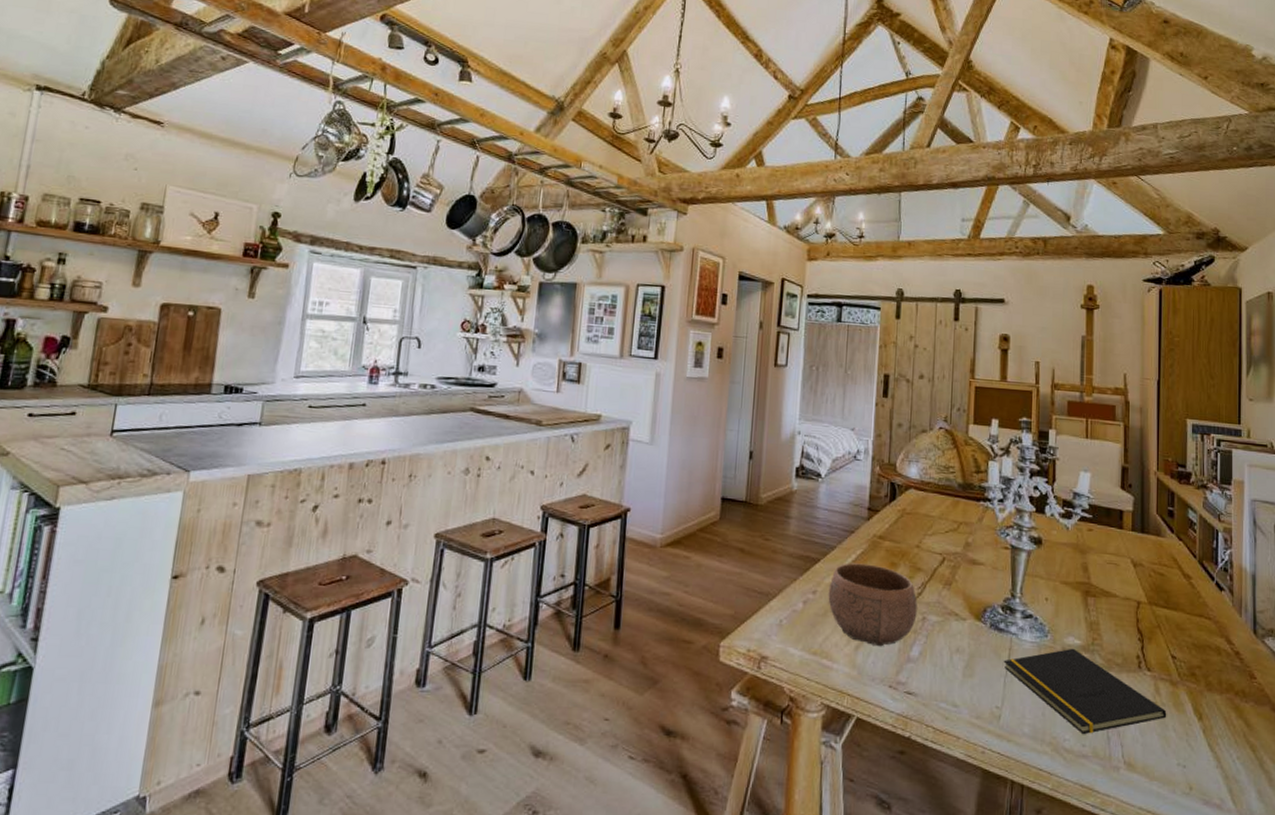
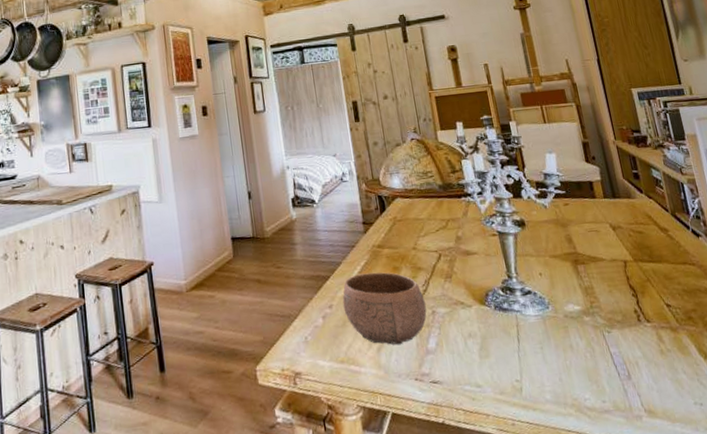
notepad: present [1003,648,1167,734] -> none [514,314,675,391]

